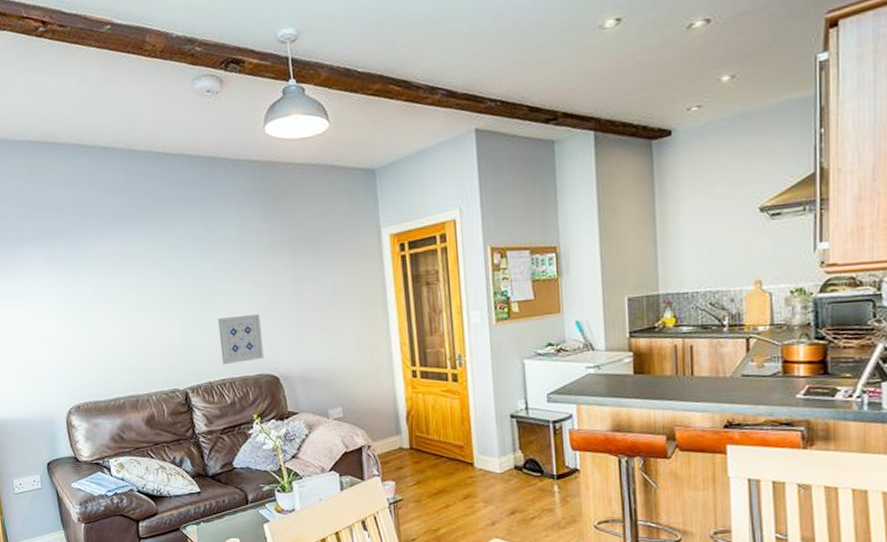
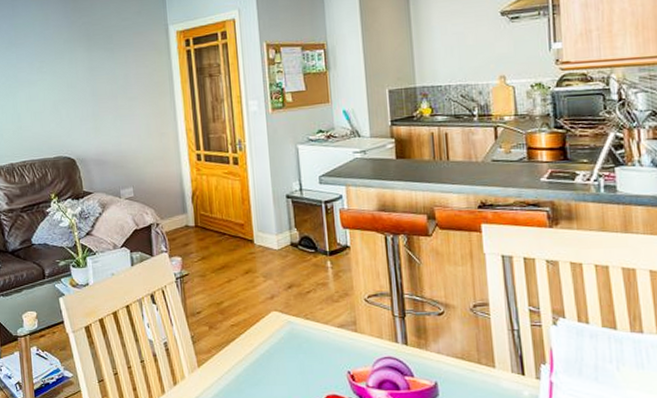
wall art: present [218,313,264,365] -> none [20,101,62,148]

